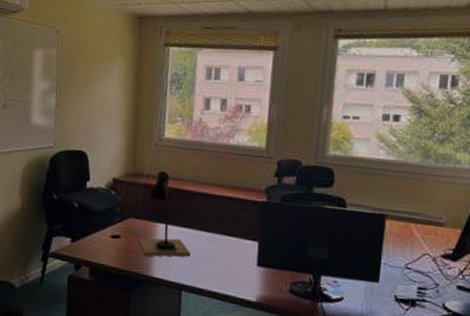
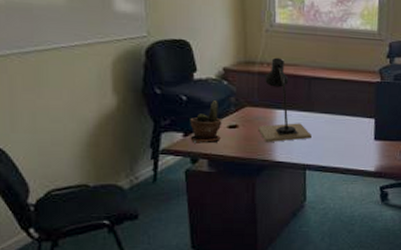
potted plant: none [76,209,107,252] -> present [190,100,222,144]

